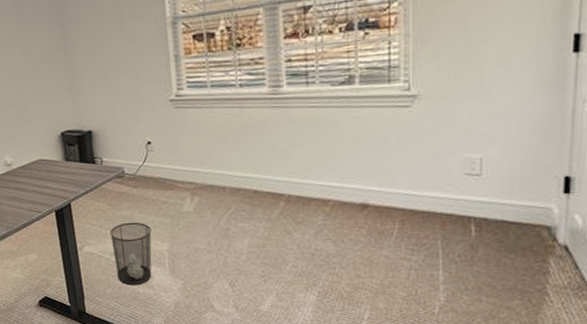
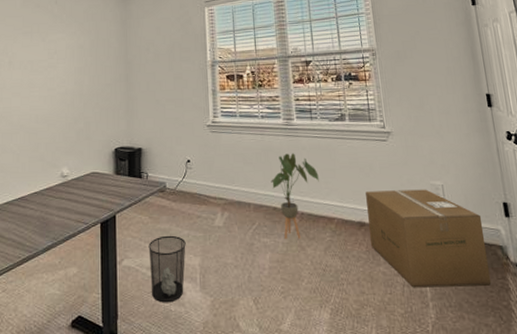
house plant: none [251,128,313,224] -> present [271,153,319,240]
box: none [373,164,529,272] -> present [366,189,492,288]

